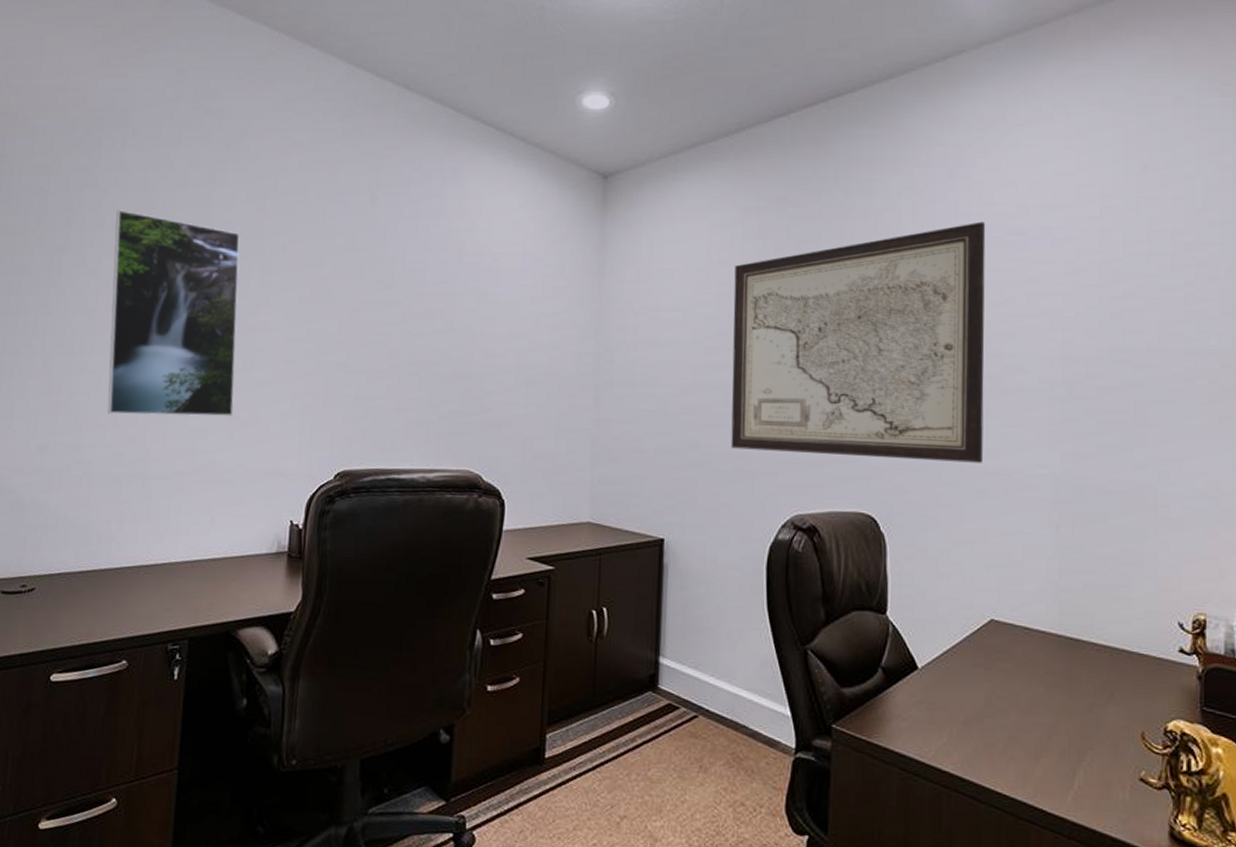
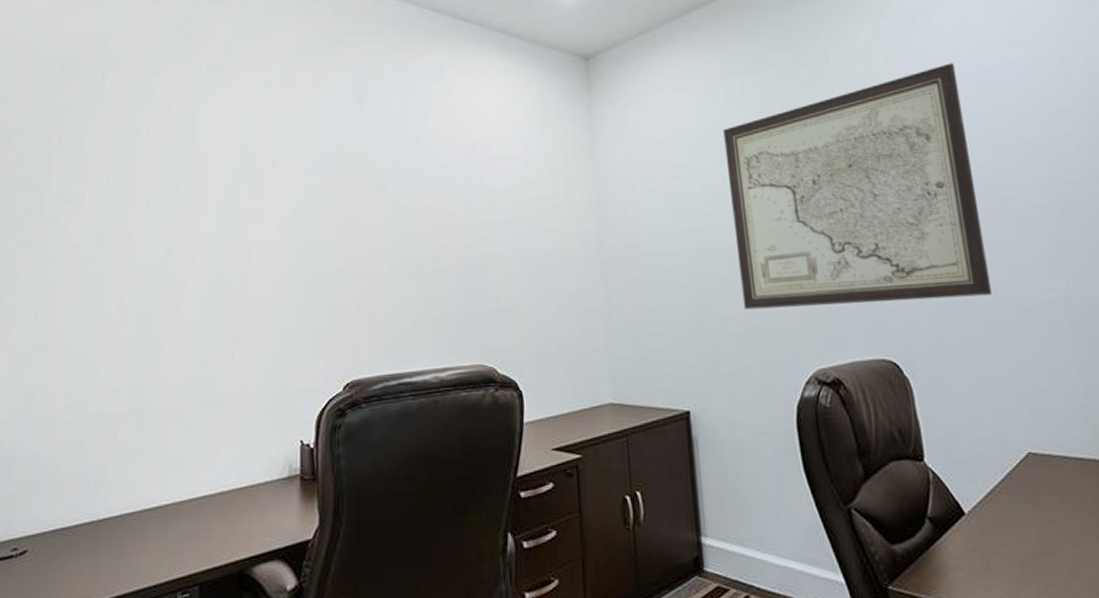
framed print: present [107,209,241,417] -> none [97,140,232,351]

